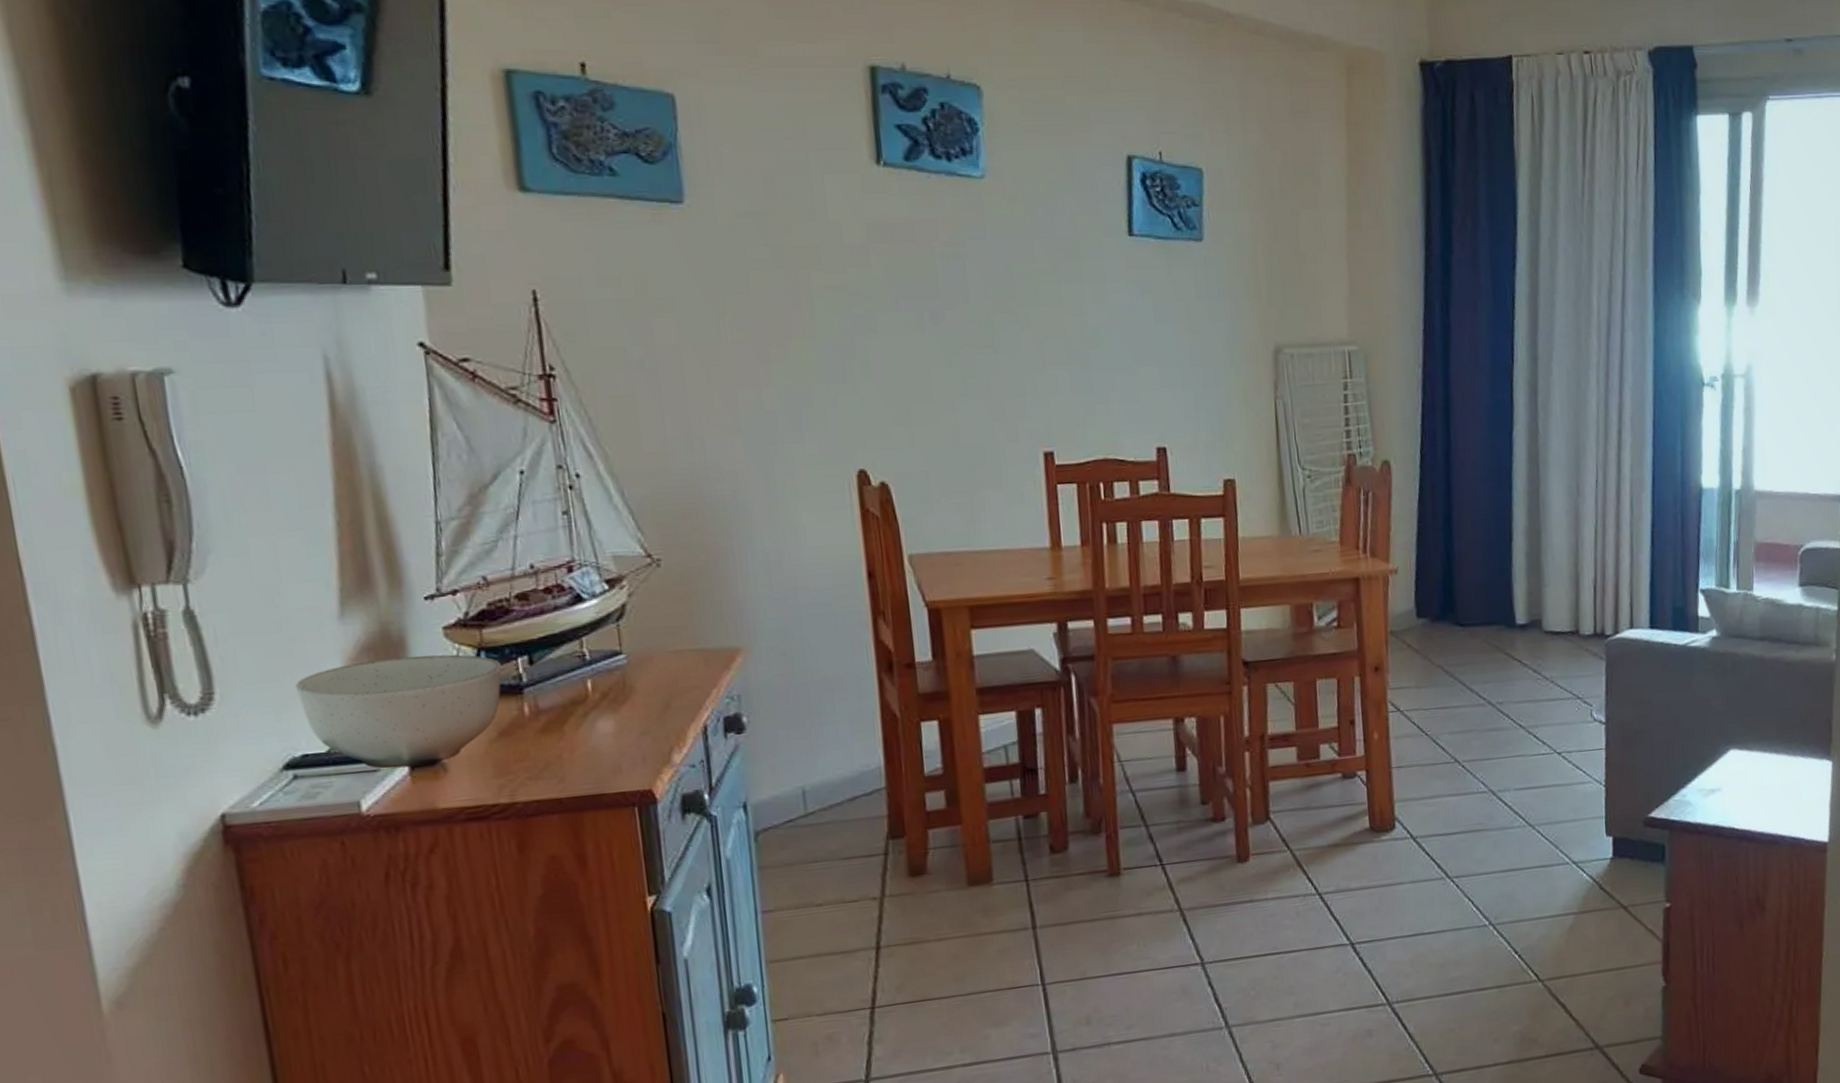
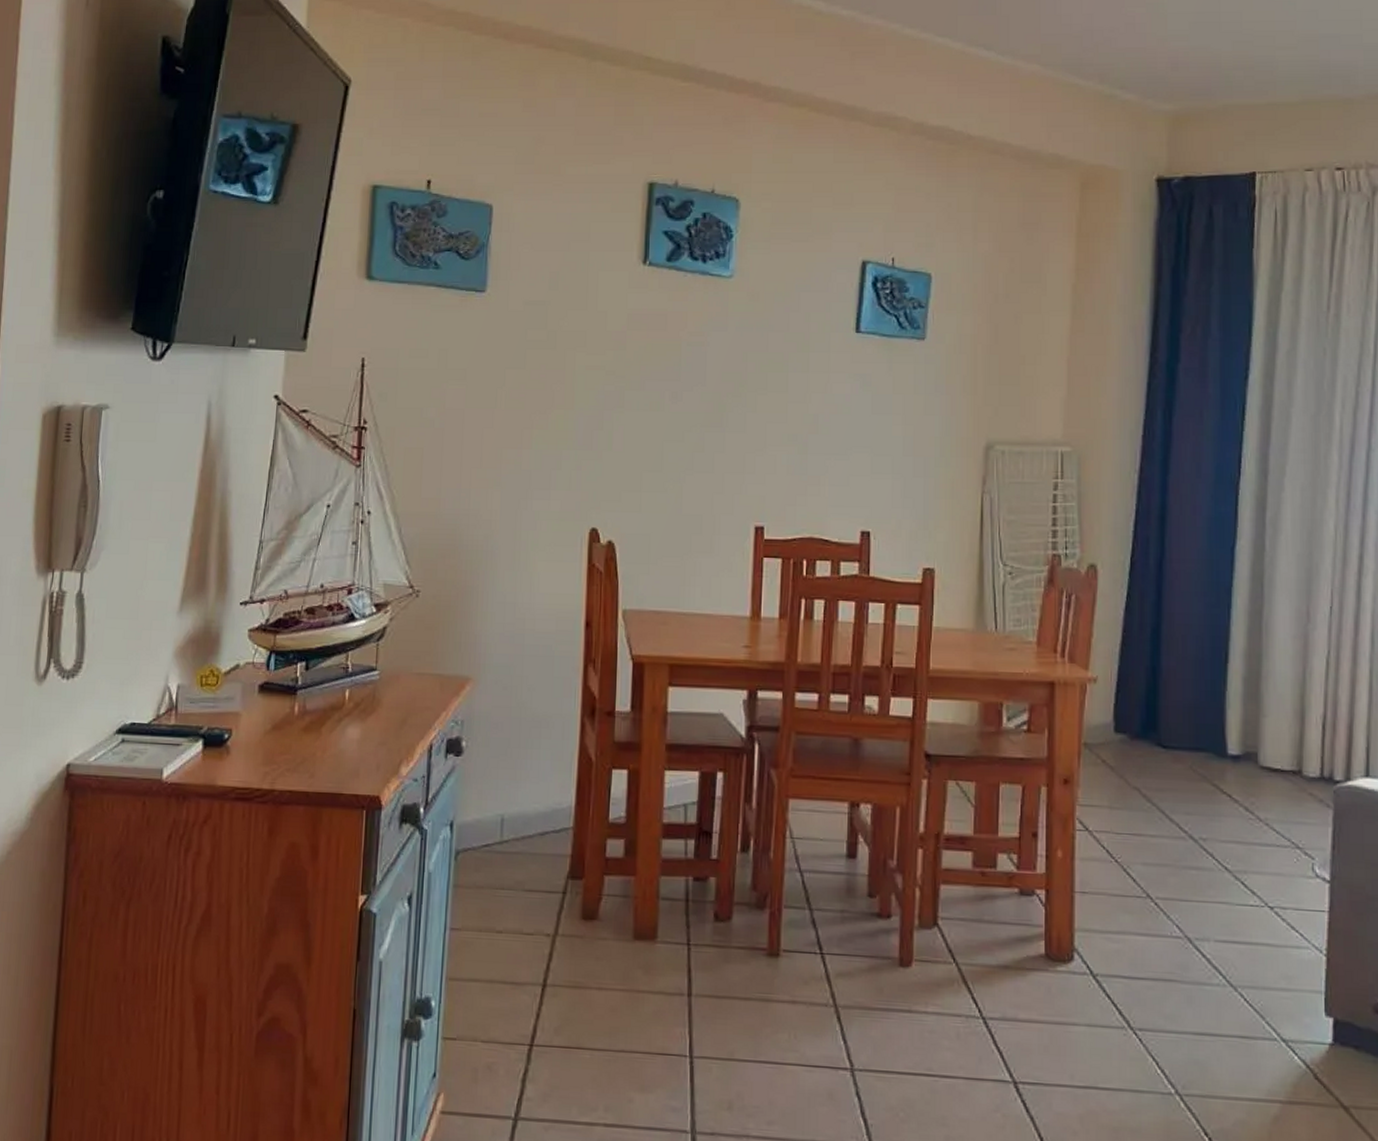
bowl: present [294,654,502,769] -> none [137,650,285,746]

